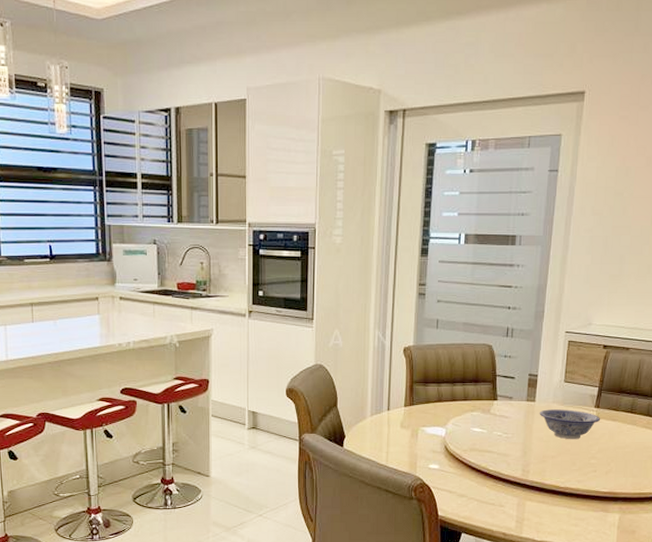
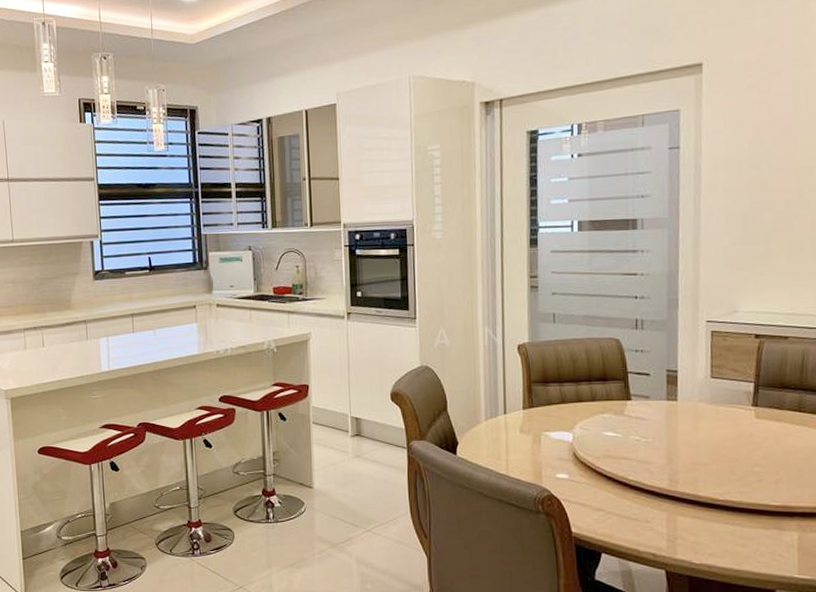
bowl: present [539,409,601,440] -> none [683,409,762,444]

